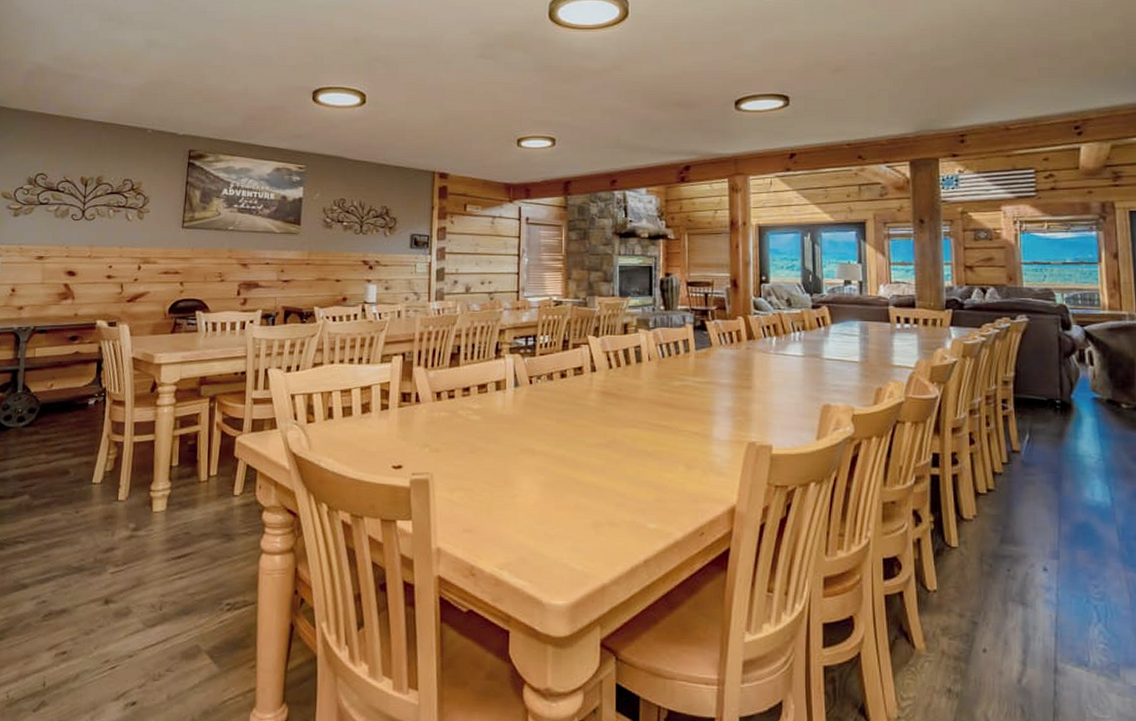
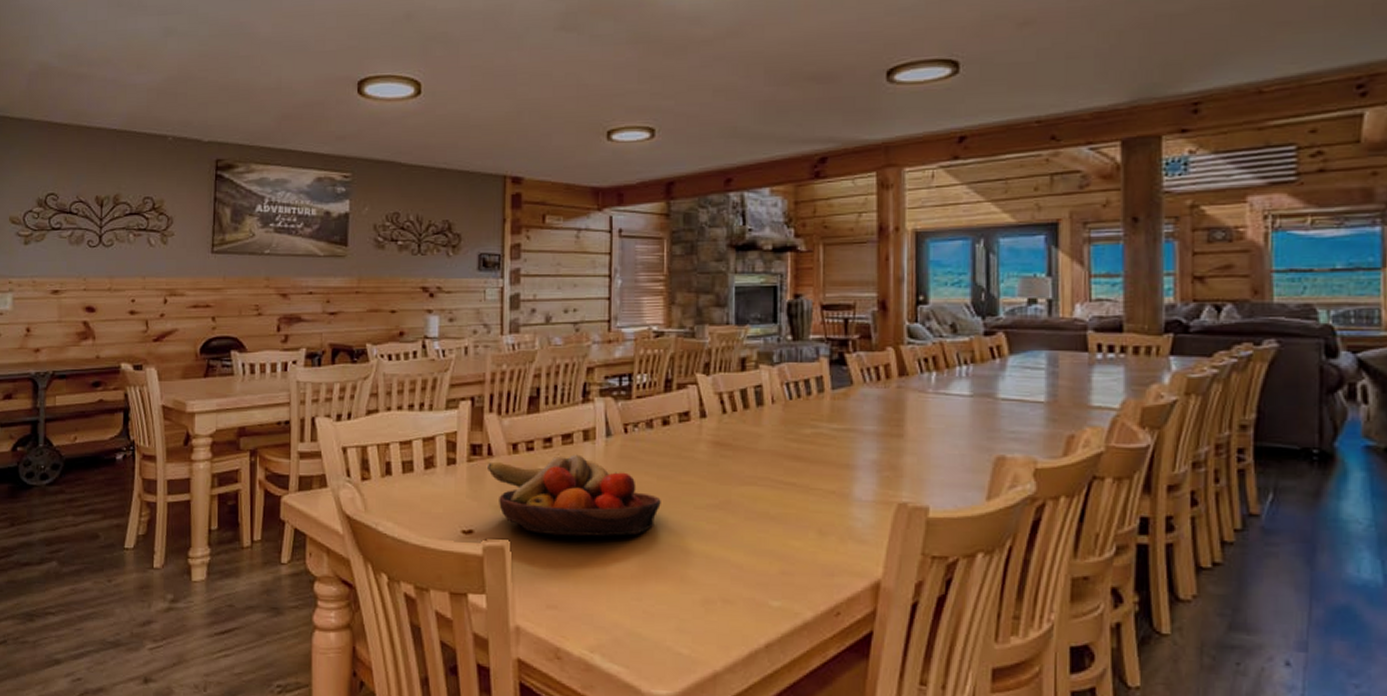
fruit bowl: none [415,401,559,471] -> present [488,454,661,537]

